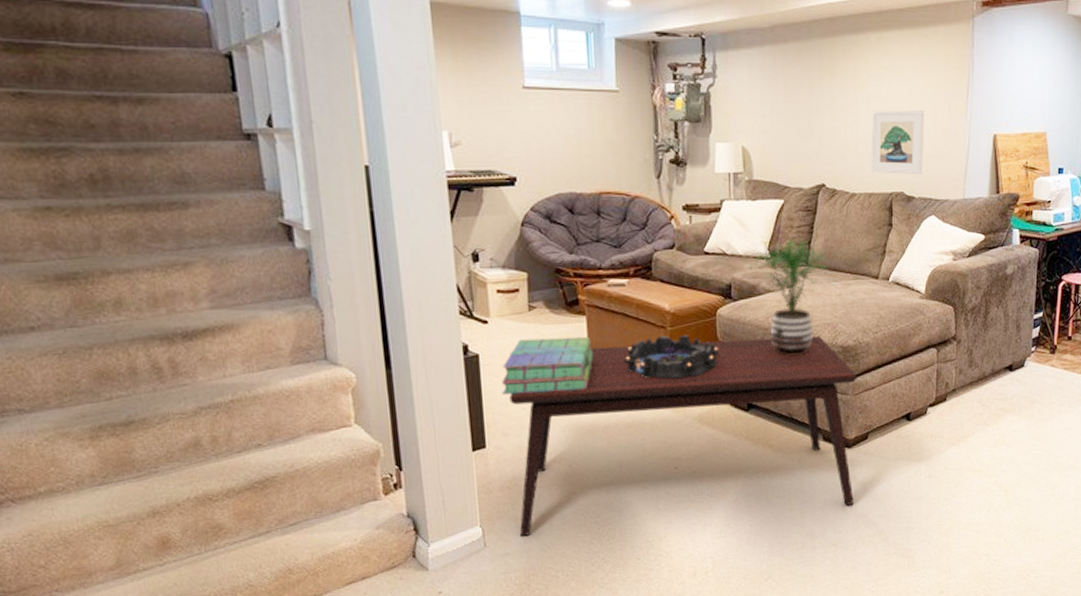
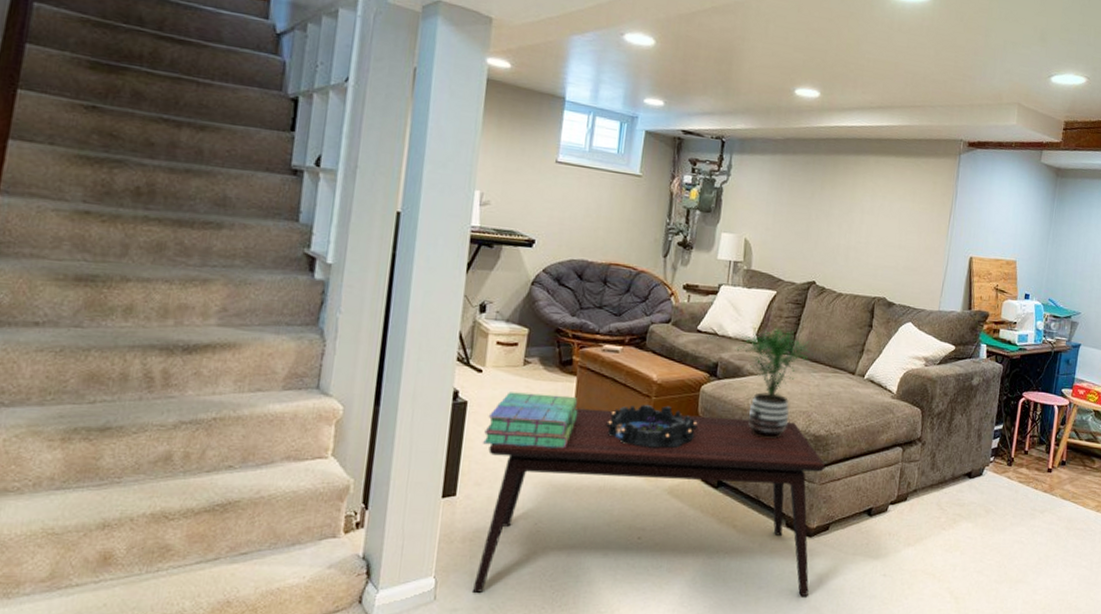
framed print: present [870,110,925,175] -> none [858,222,911,285]

